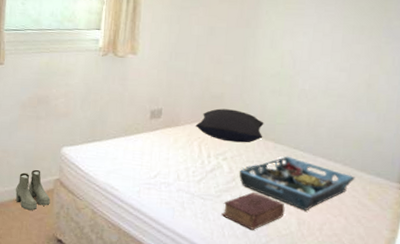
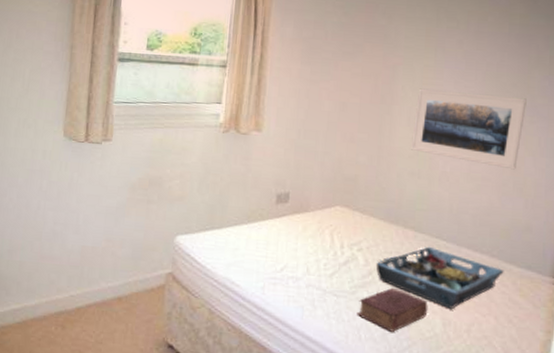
boots: present [15,169,51,210] -> none [120,261,161,310]
pillow: present [195,108,264,143] -> none [326,192,403,232]
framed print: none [273,13,383,87] -> present [411,88,527,170]

